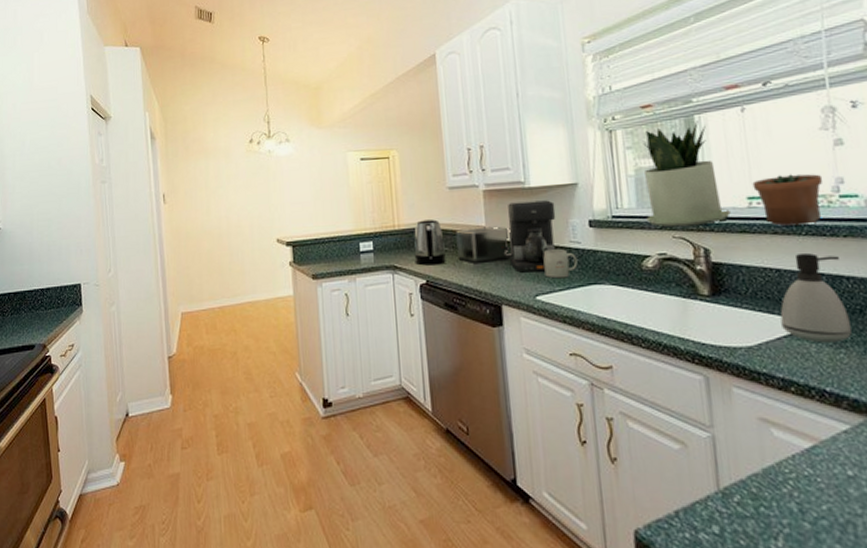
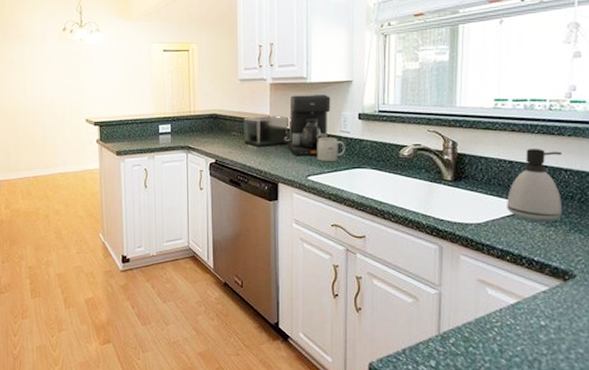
kettle: present [413,218,446,266] -> none [206,106,234,147]
planter: present [643,121,731,228] -> none [407,30,478,123]
planter: present [752,173,824,226] -> none [500,80,559,125]

